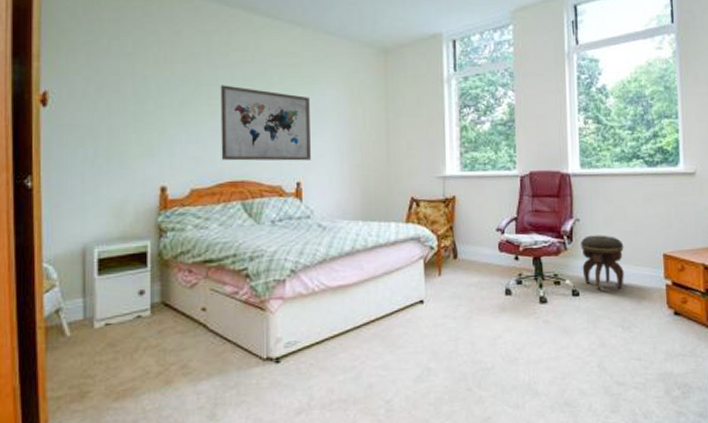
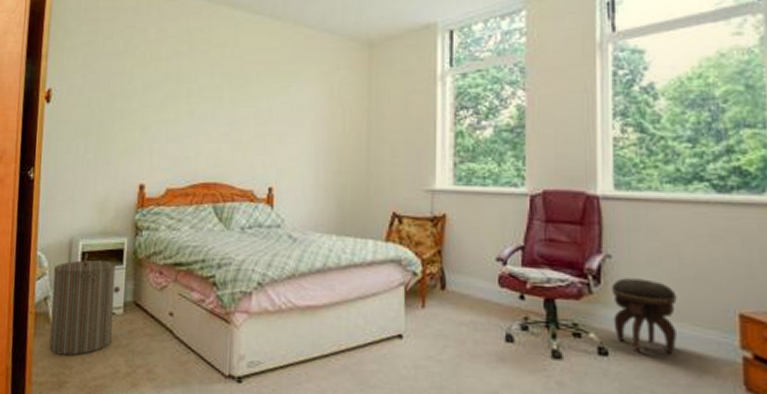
laundry hamper: none [64,258,139,366] -> present [49,251,116,356]
wall art: present [220,85,311,161] -> none [196,83,286,165]

